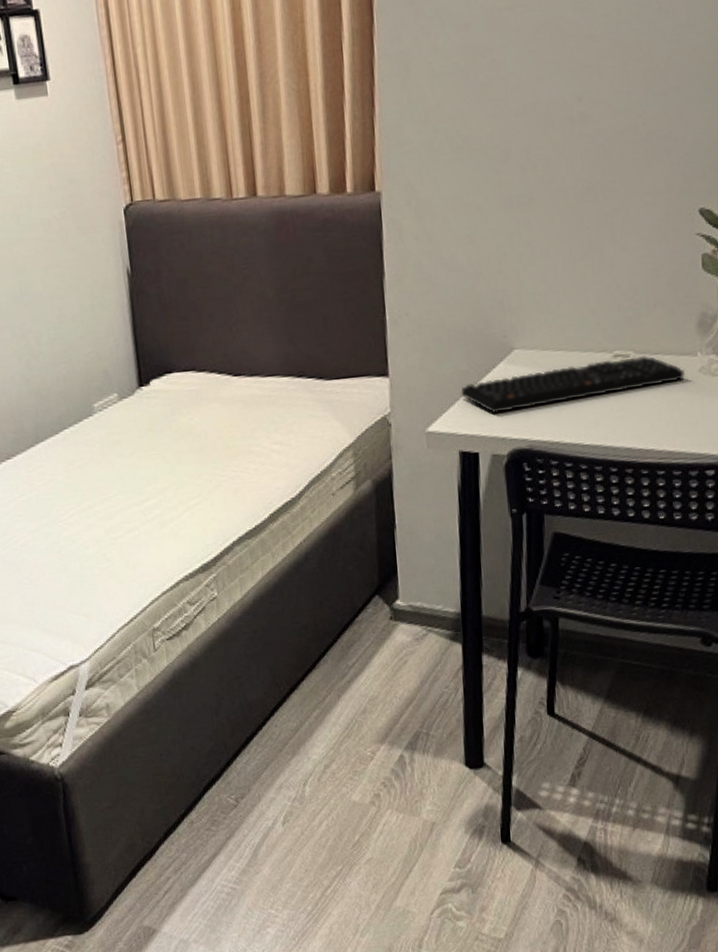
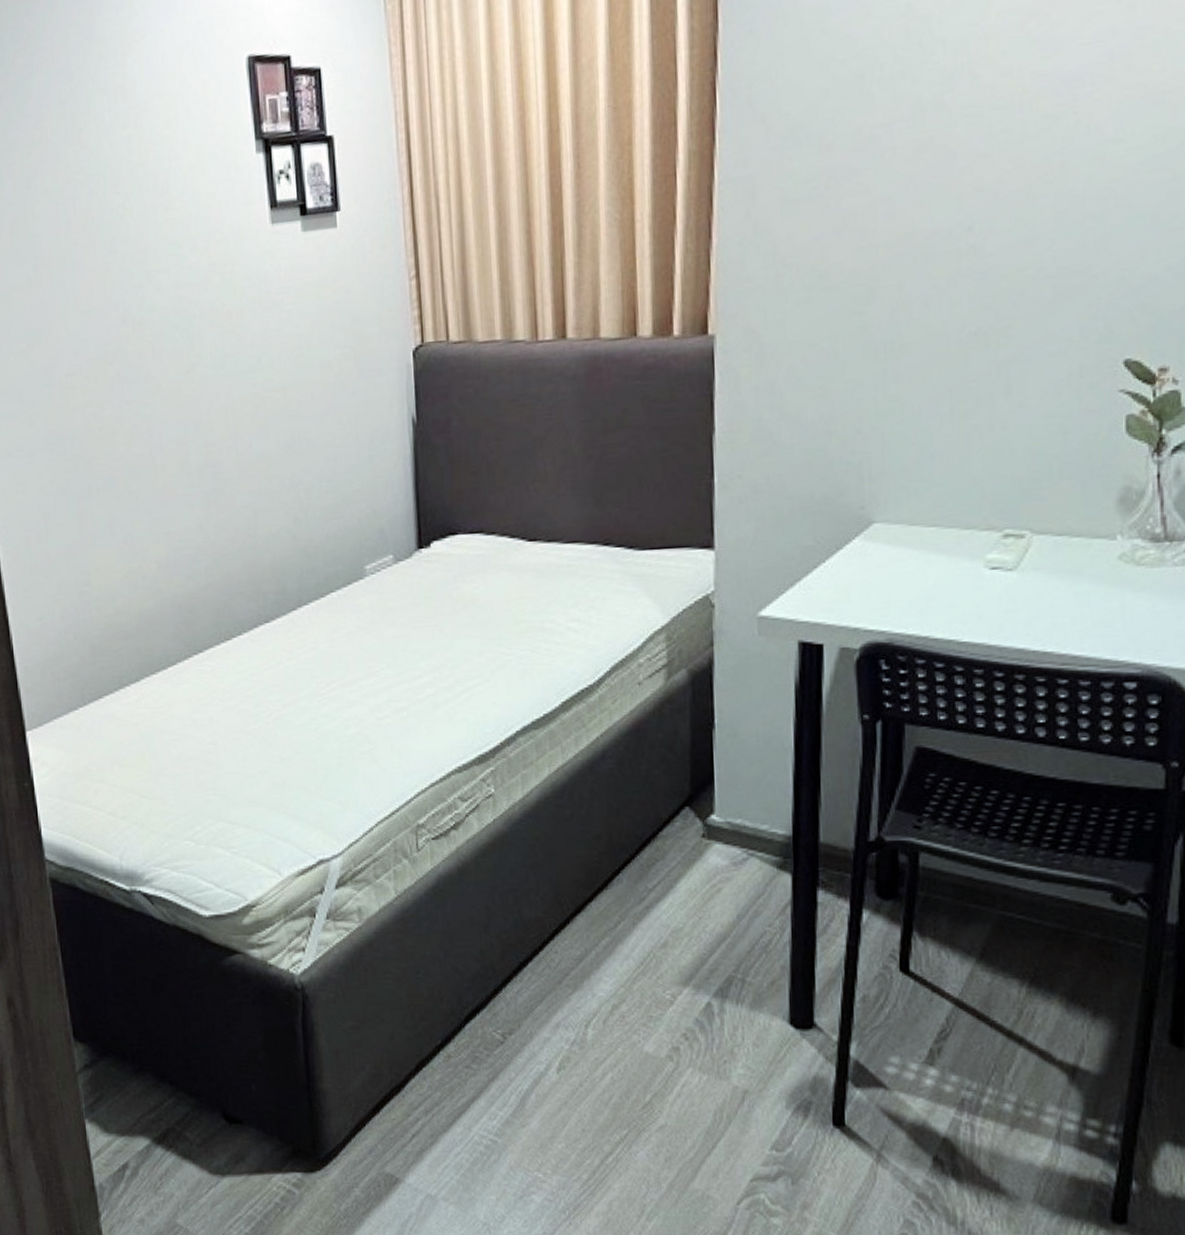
keyboard: present [461,356,686,414] -> none [803,537,1100,599]

